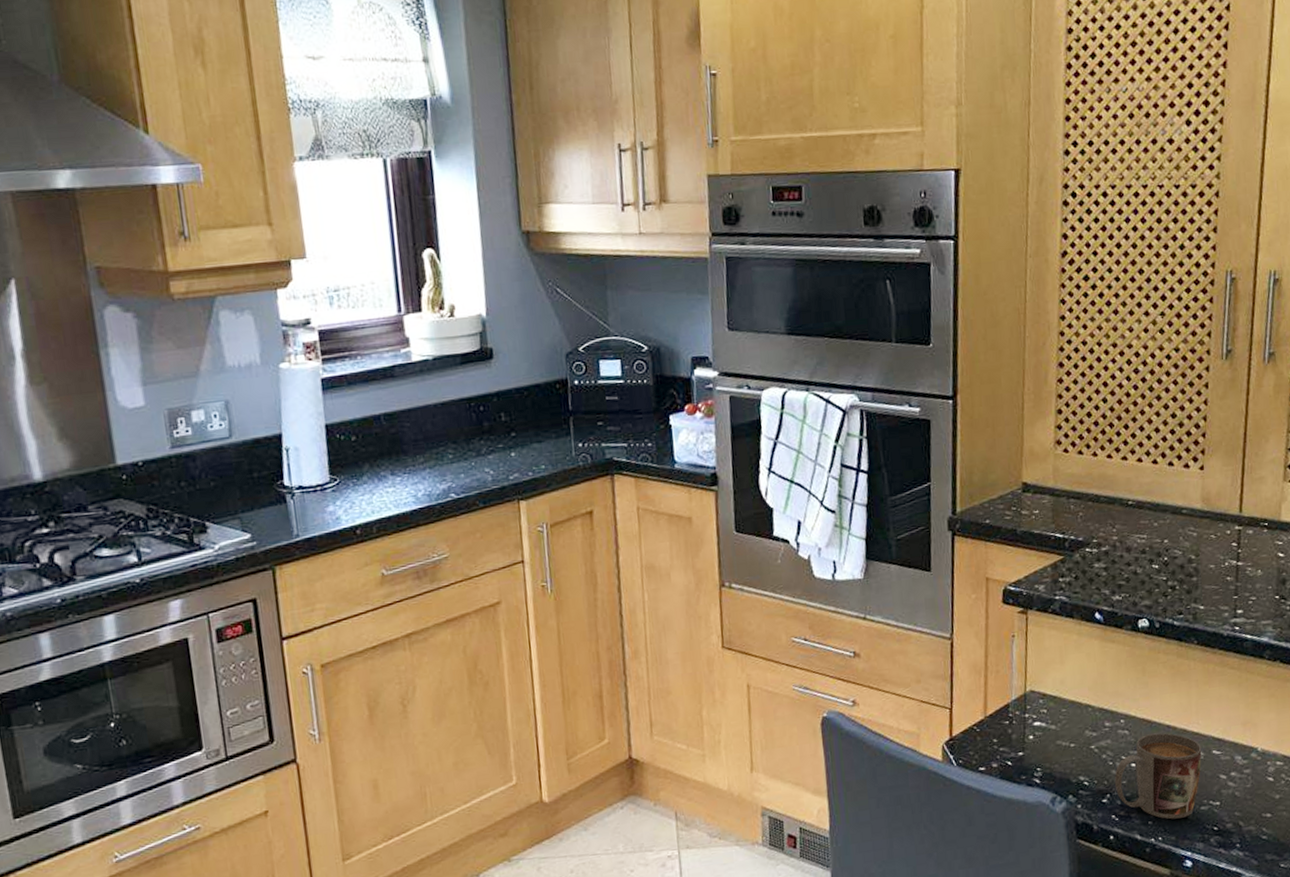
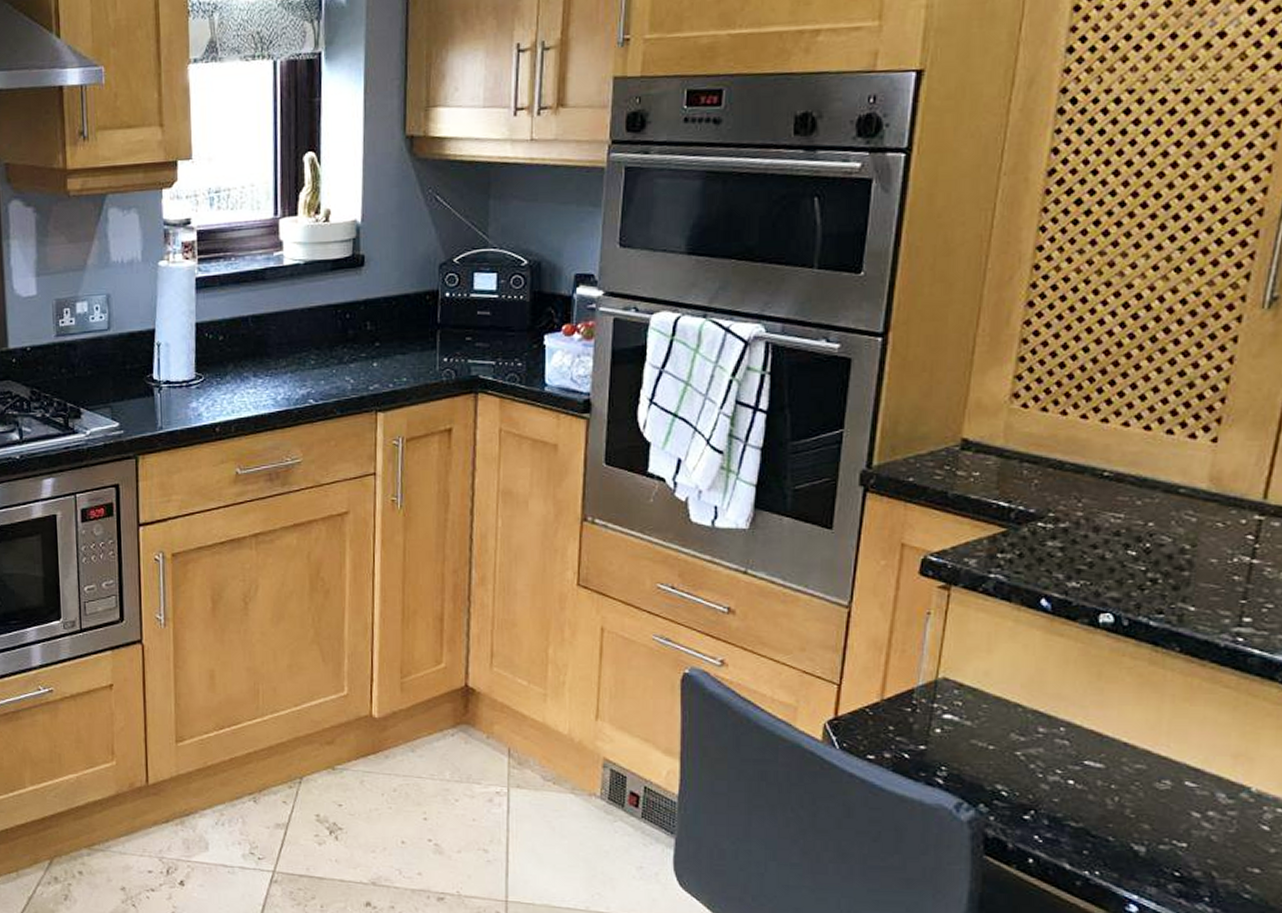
mug: present [1115,732,1202,820] -> none [1043,749,1170,854]

